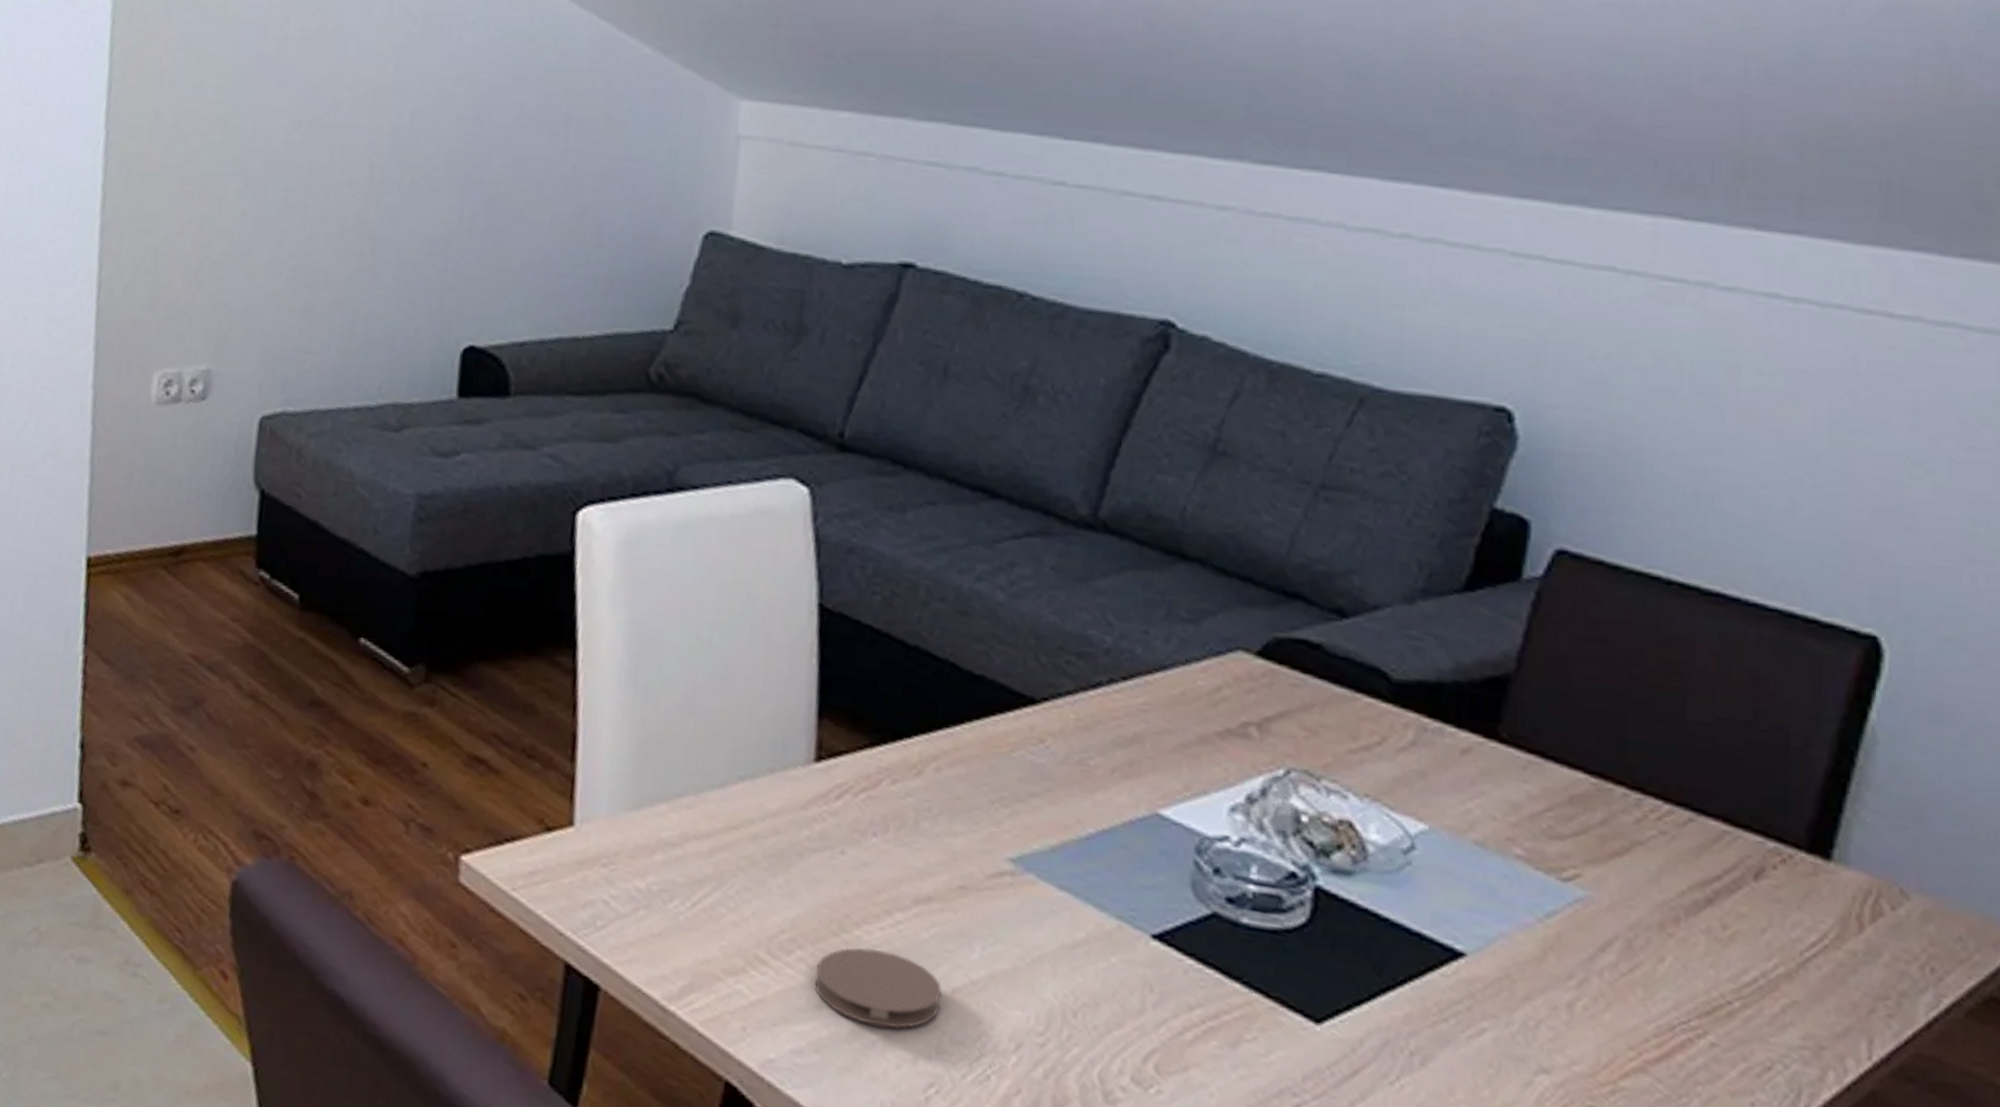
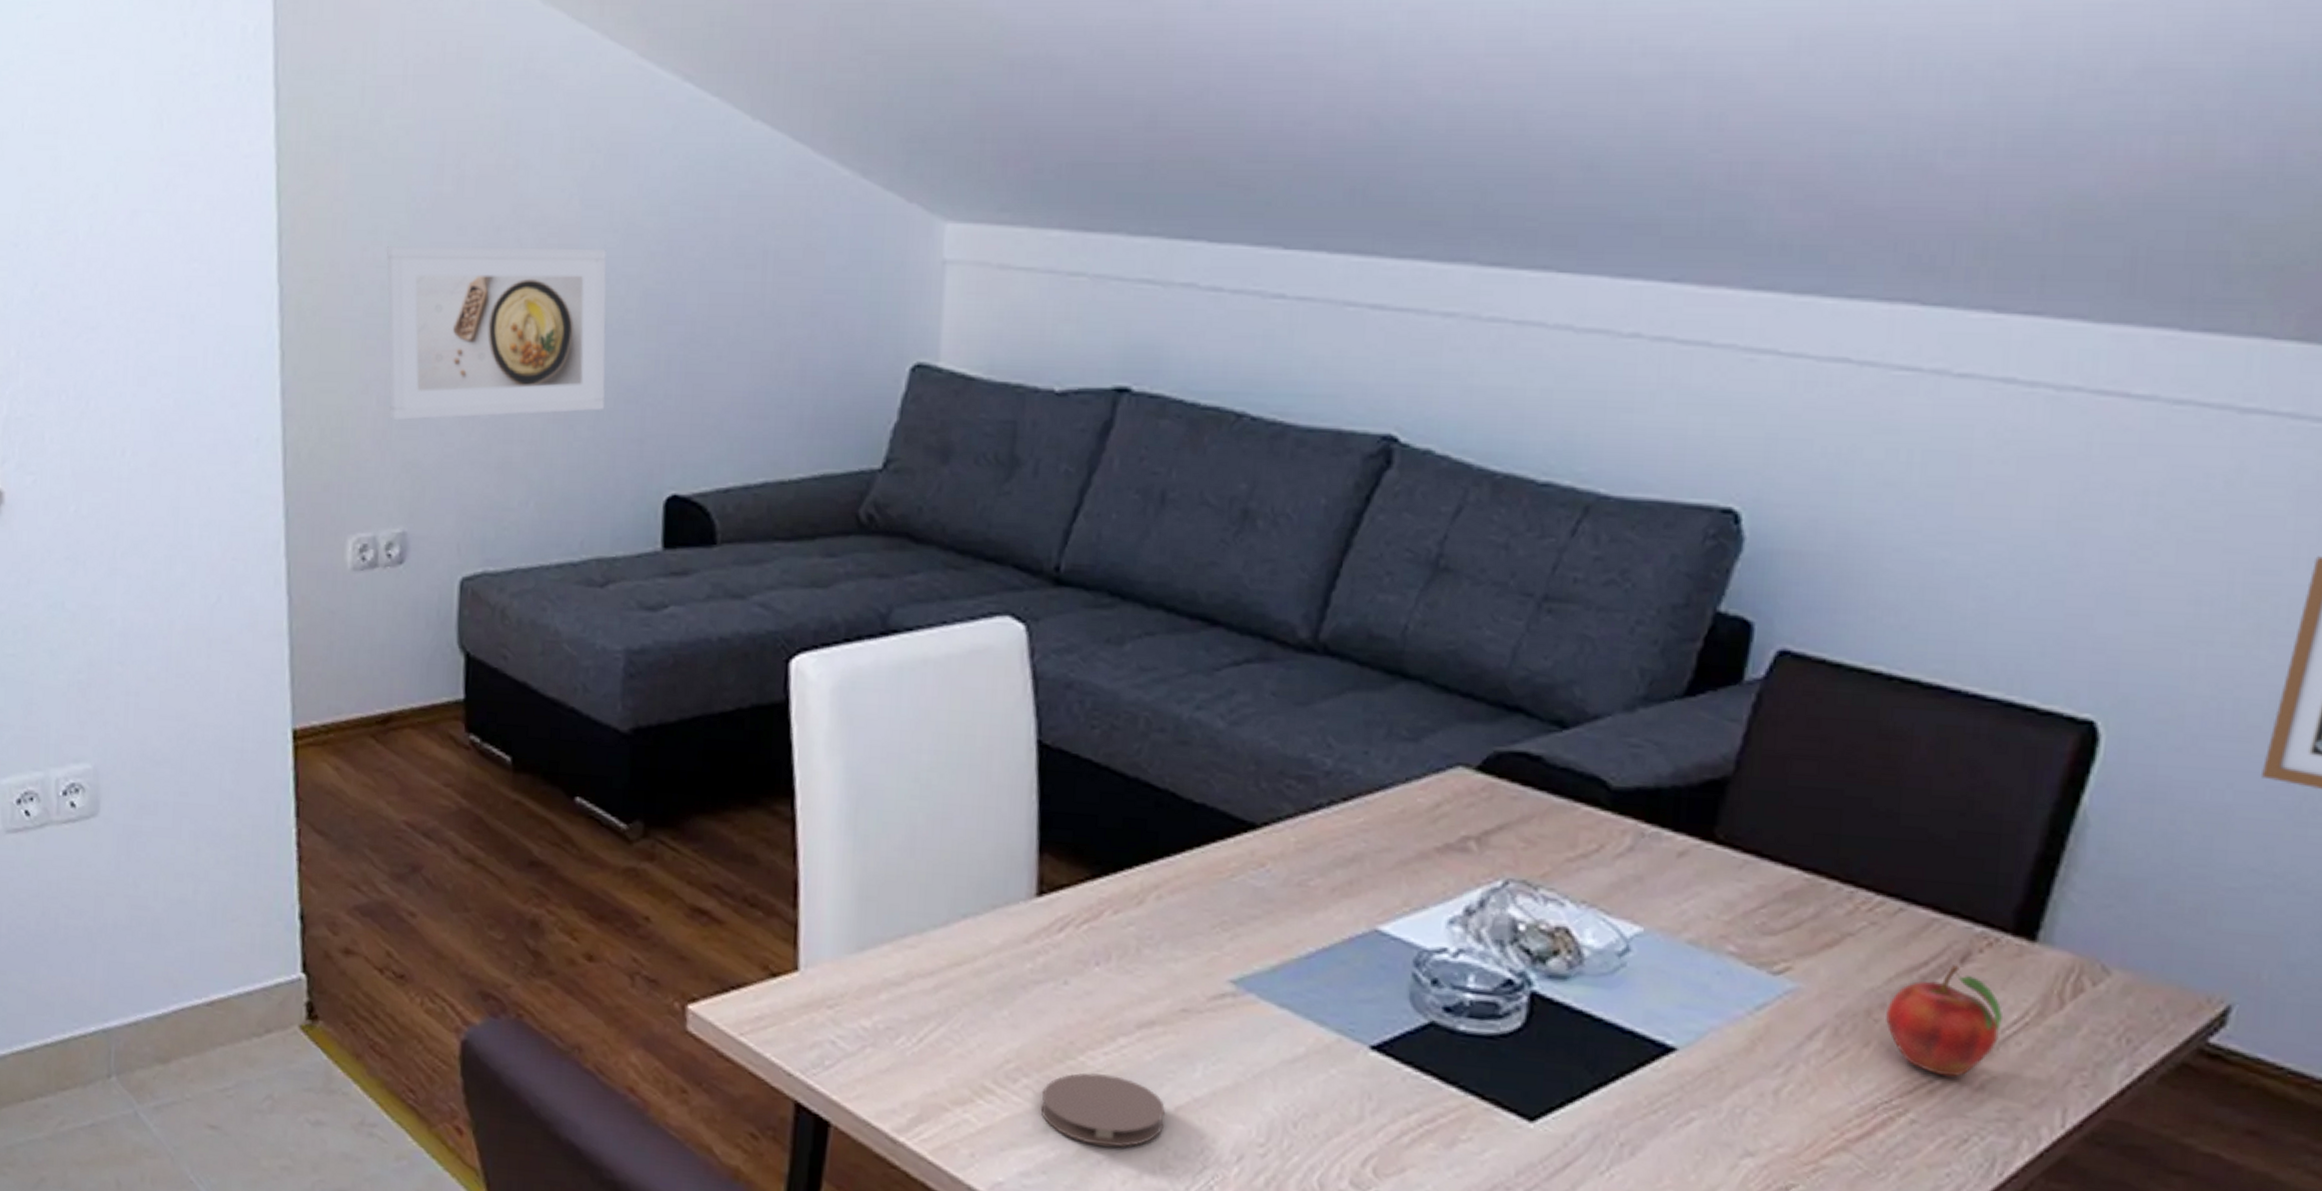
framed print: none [202,99,418,263] -> present [386,246,607,420]
fruit: none [1678,880,1800,1000] -> present [1884,965,2003,1078]

